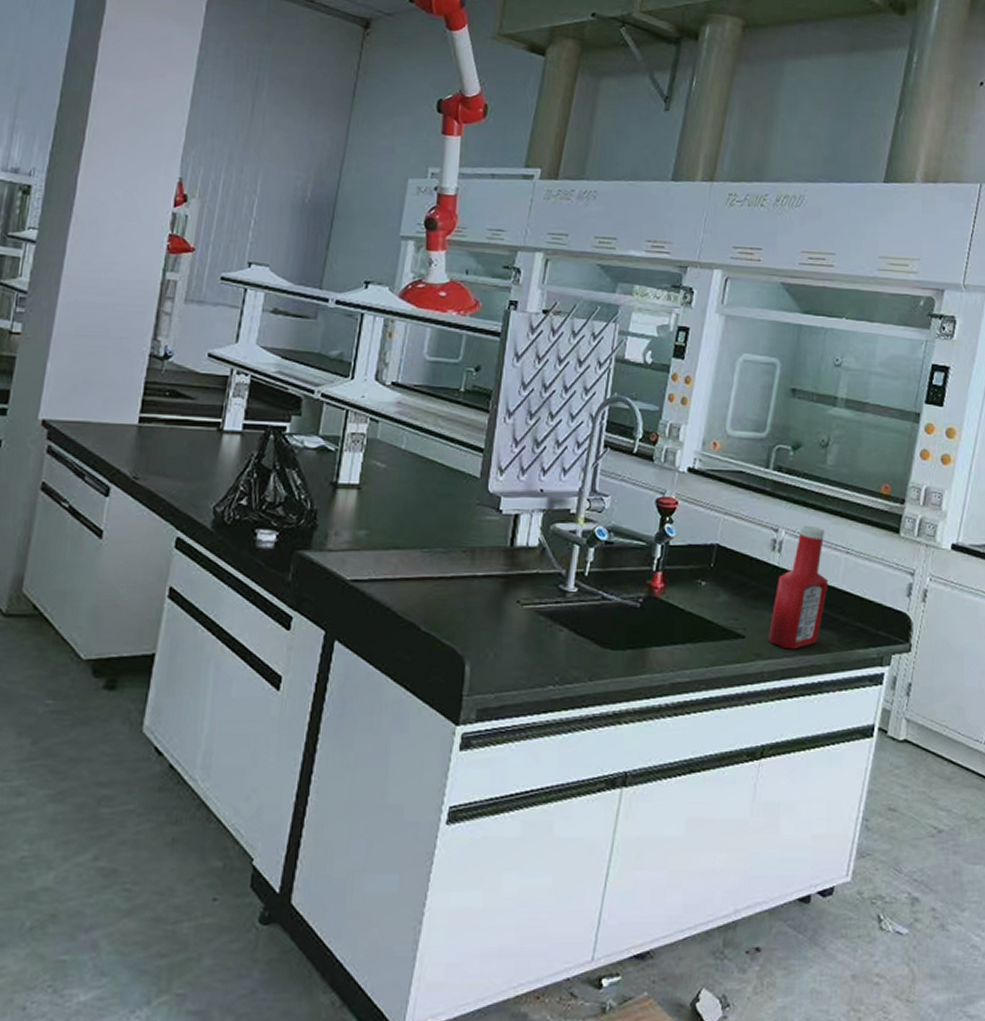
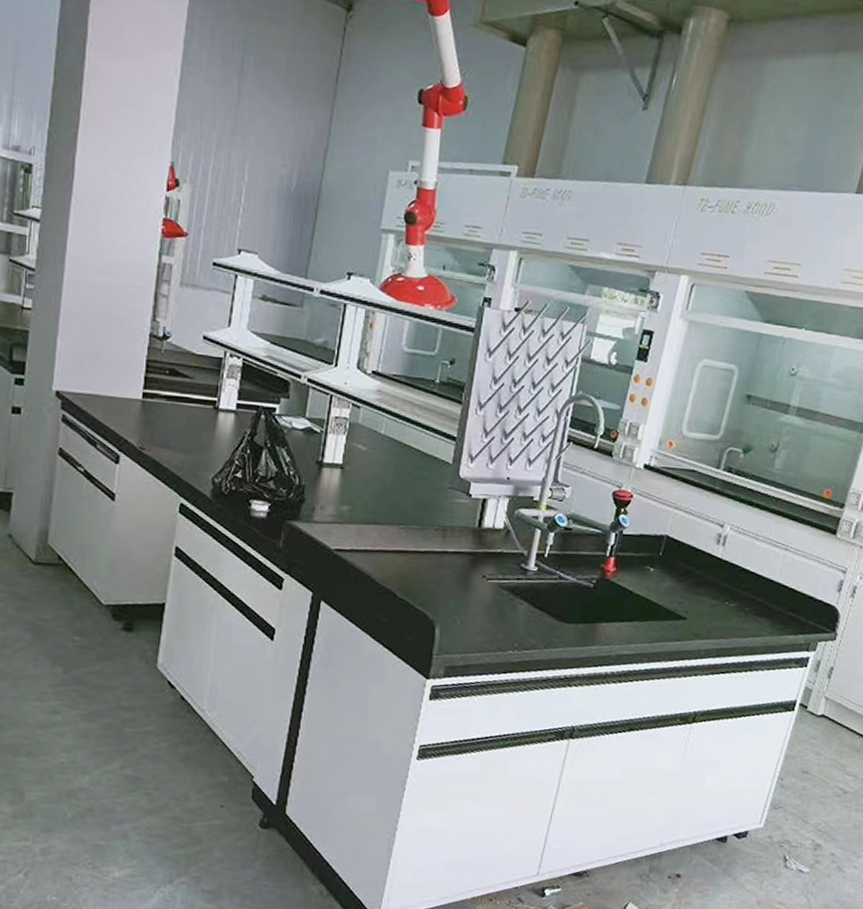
ketchup bottle: present [767,525,829,650] -> none [706,522,767,632]

